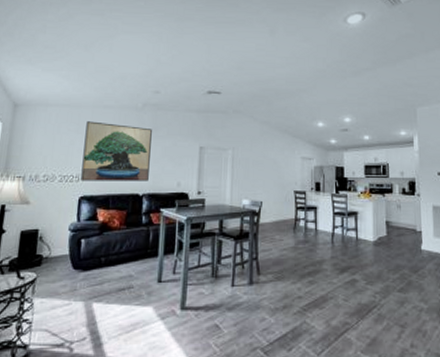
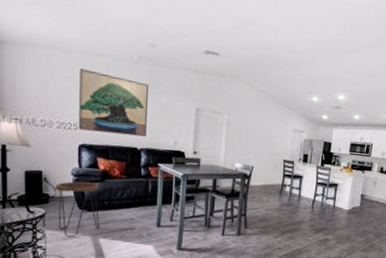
side table: none [48,237,97,305] -> present [55,181,99,237]

